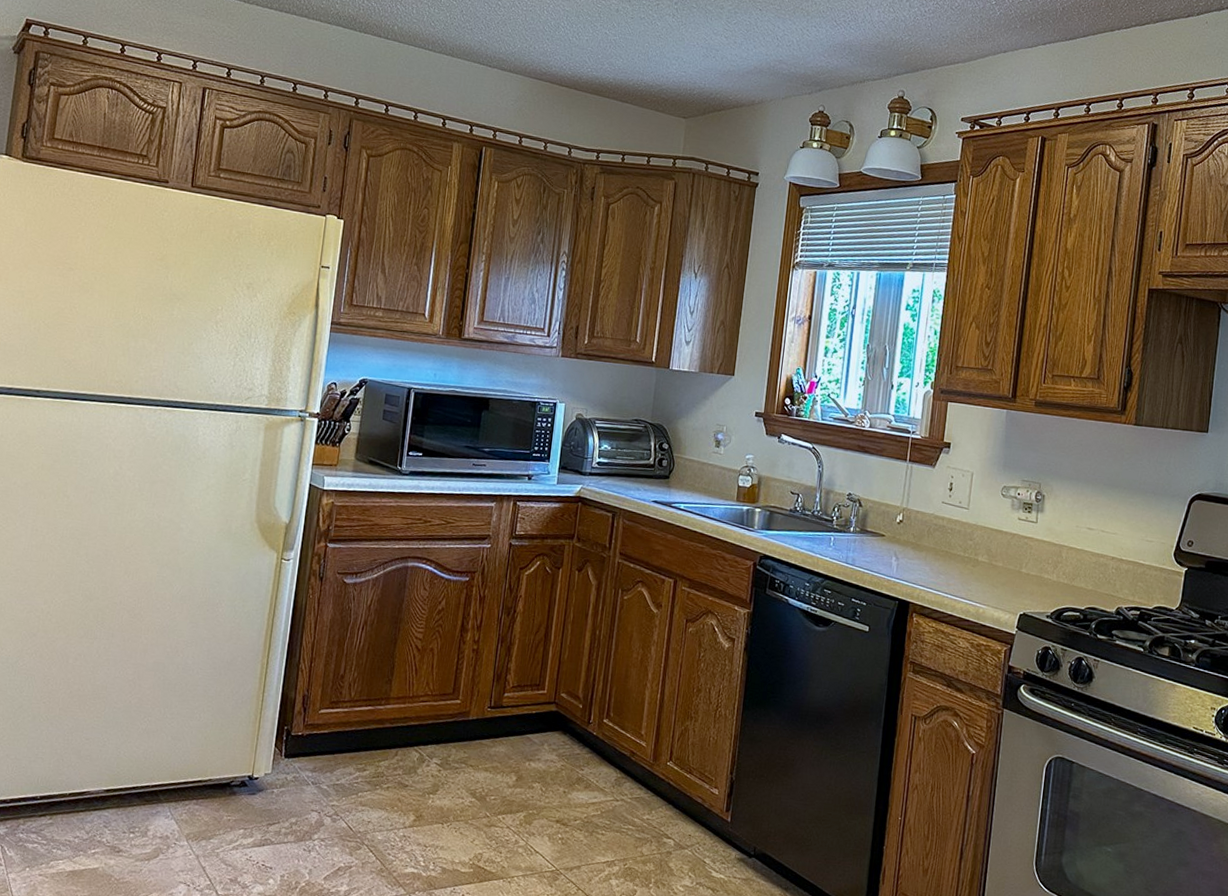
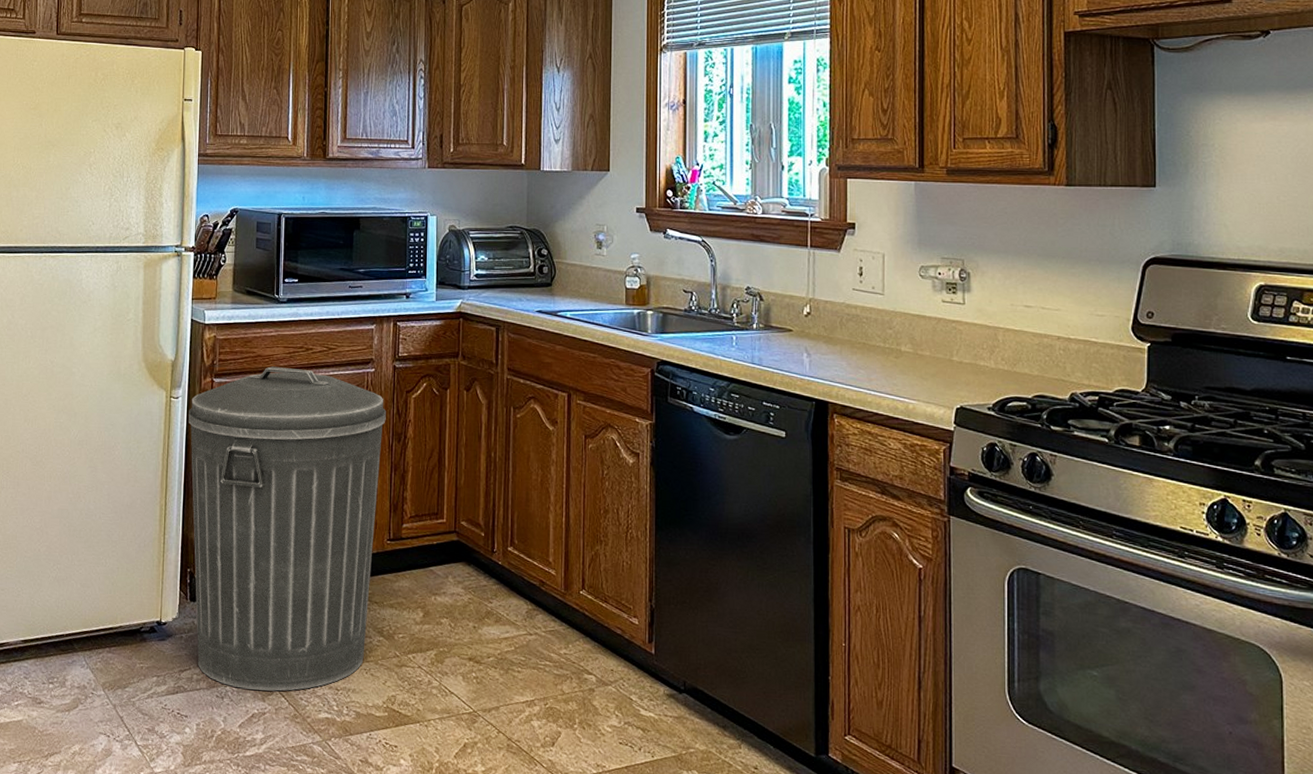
trash can: none [287,535,498,847] -> present [188,366,386,691]

